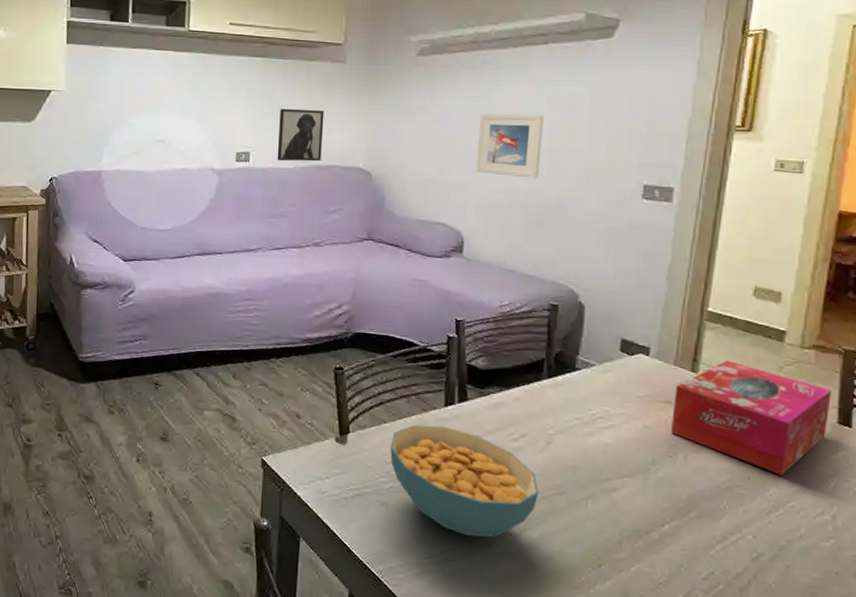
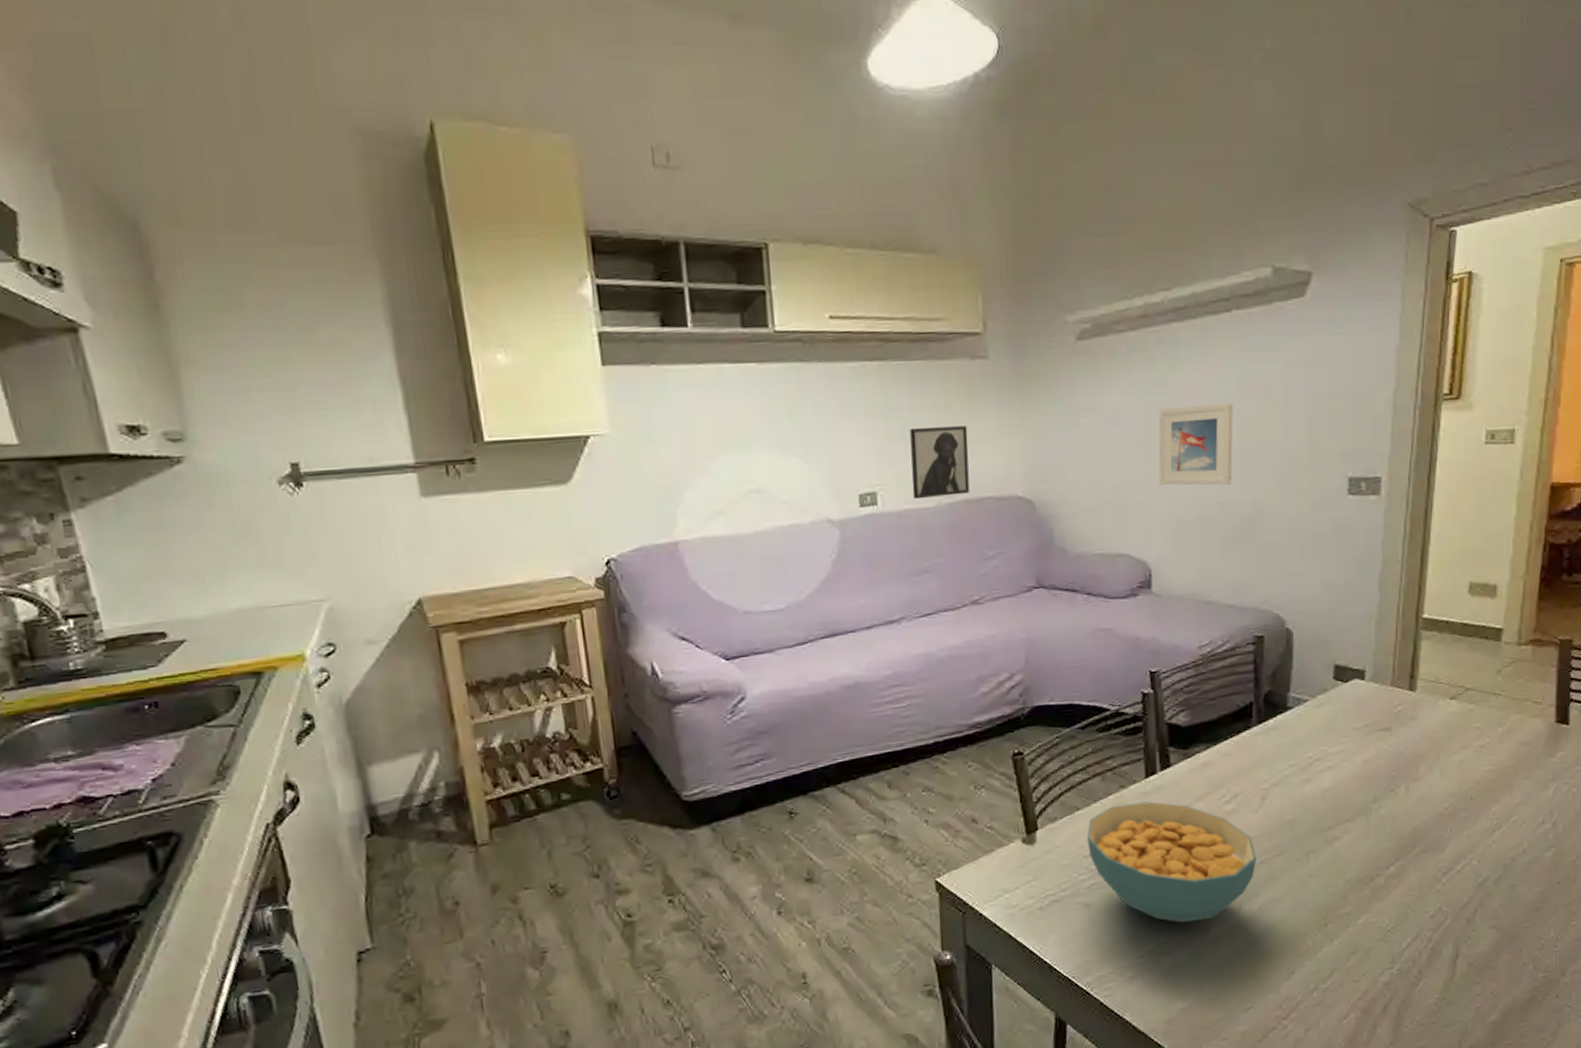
tissue box: present [670,360,831,475] -> none [1390,671,1548,790]

